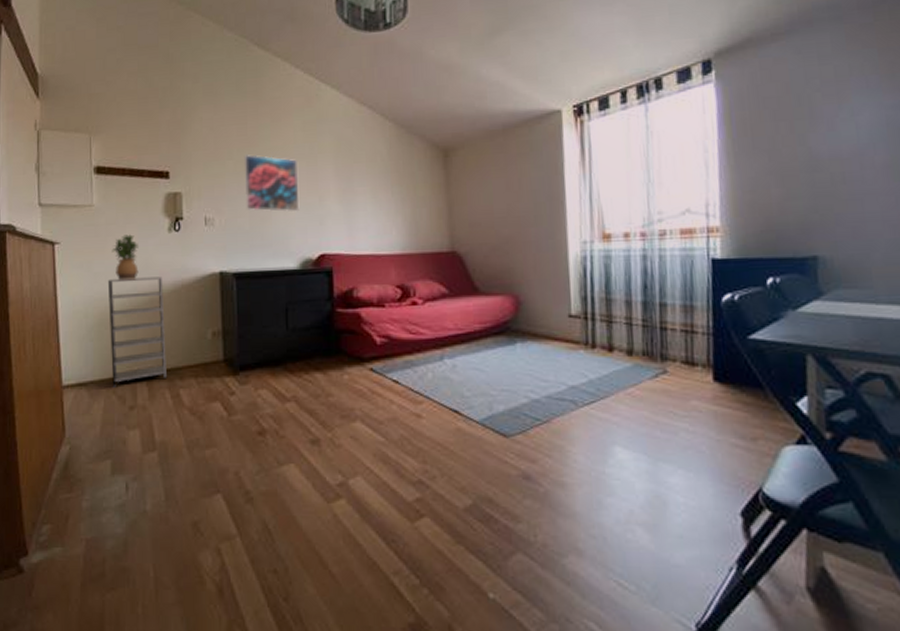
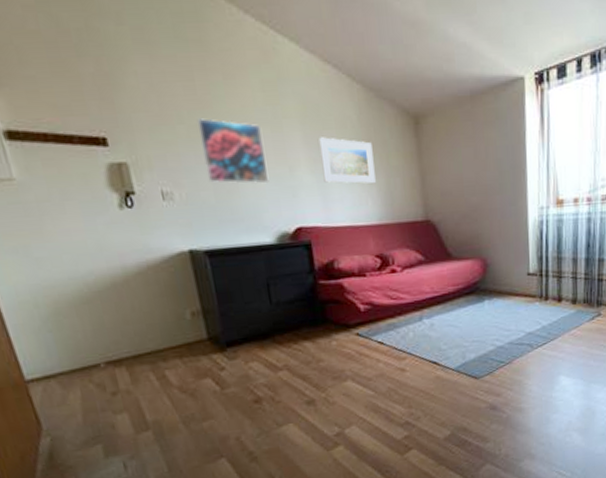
shelving unit: present [107,276,166,388] -> none [54,258,148,377]
potted plant: present [112,234,139,281] -> none [51,213,92,266]
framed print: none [349,170,401,214] -> present [319,137,376,184]

